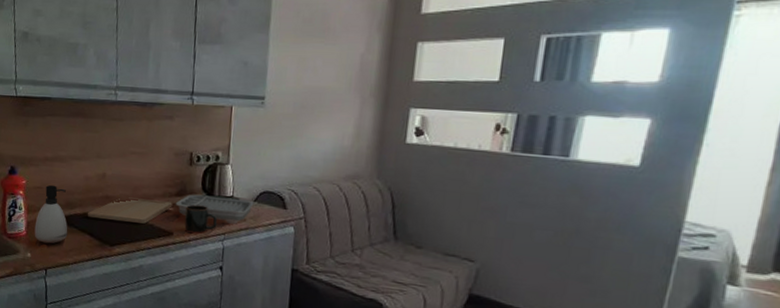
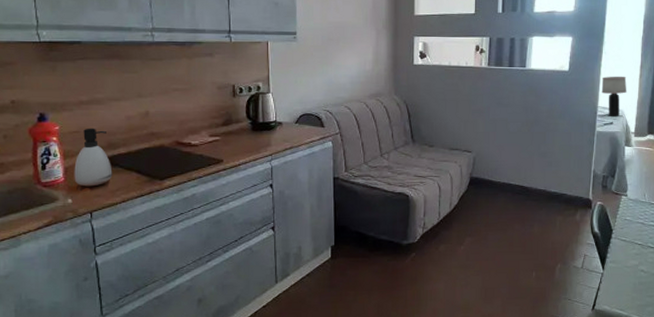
cutting board: present [87,197,173,225] -> none [132,132,220,156]
dish rack: present [175,194,254,224] -> none [222,122,296,145]
mug: present [184,204,218,234] -> none [232,132,264,158]
table lamp: none [693,179,742,240] -> present [601,76,627,118]

